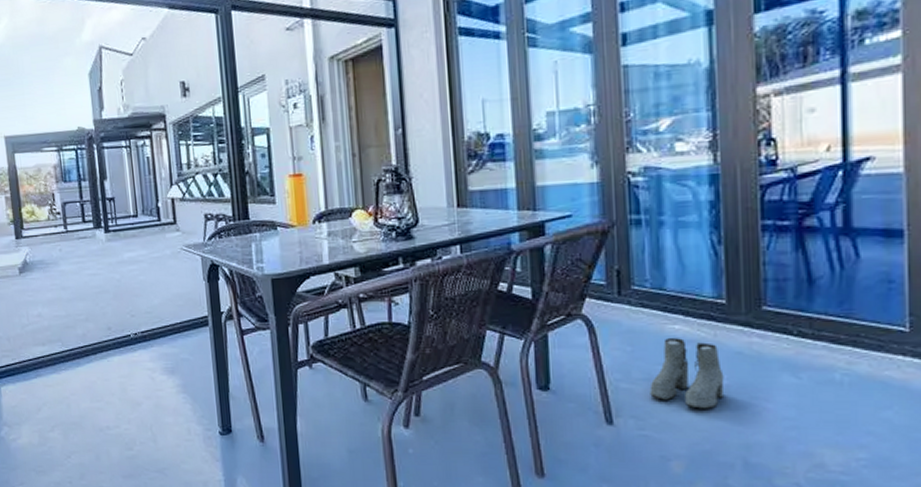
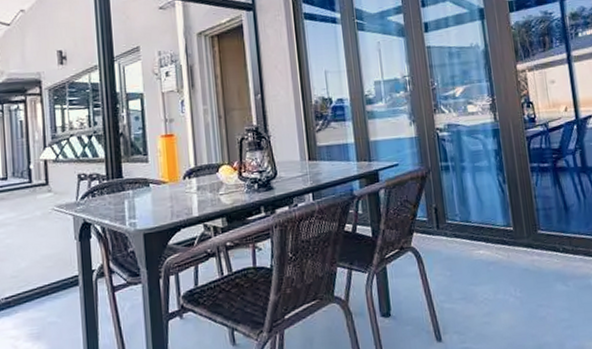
boots: present [649,338,725,409] -> none [466,261,519,320]

